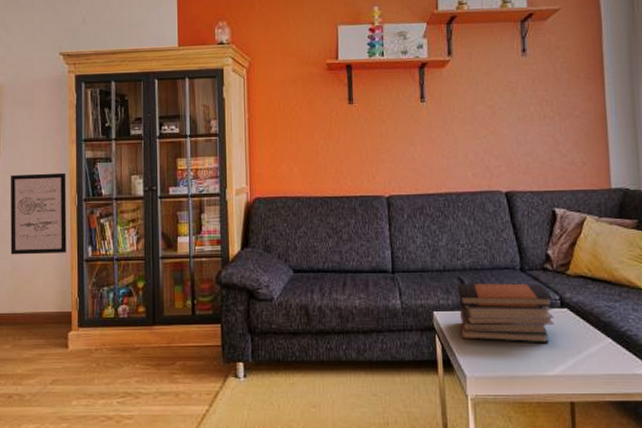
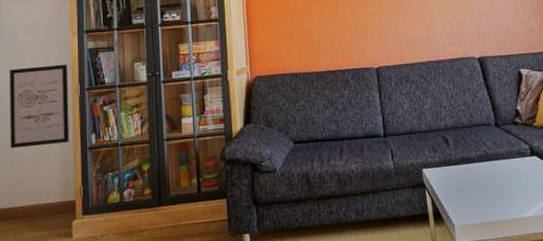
book stack: present [458,283,555,343] -> none [442,137,527,192]

